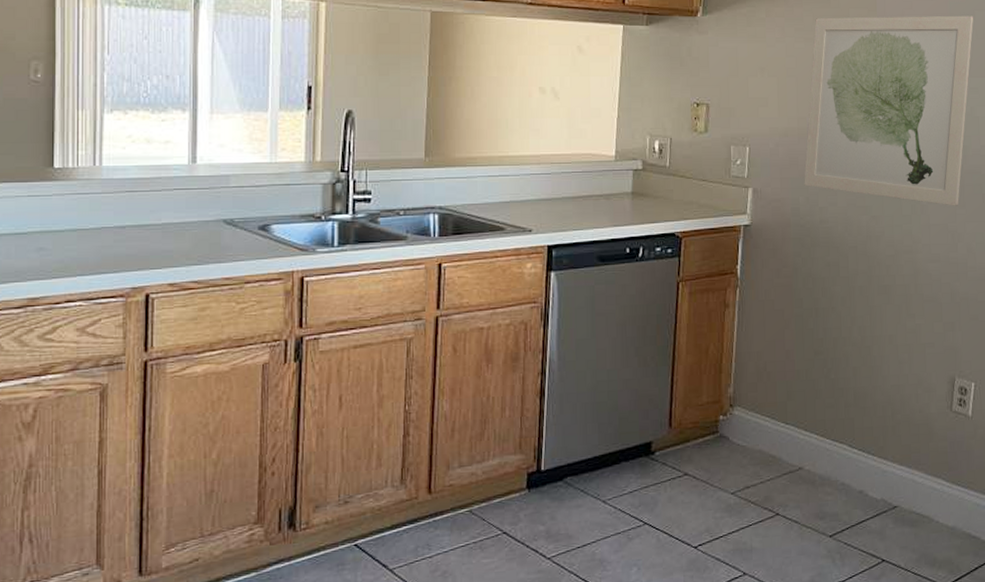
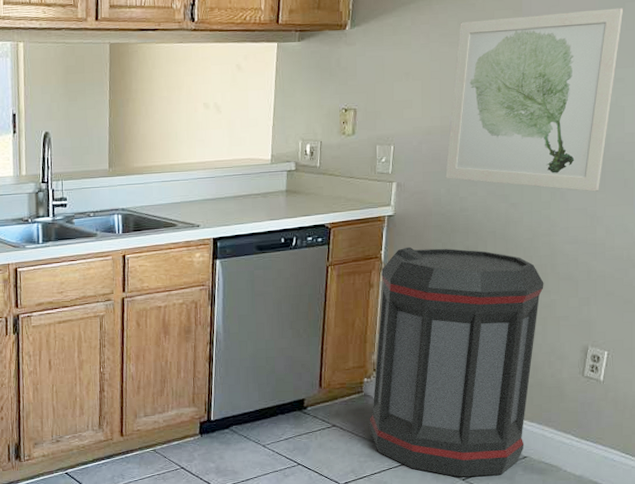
trash can: none [725,261,908,534] -> present [369,246,544,478]

